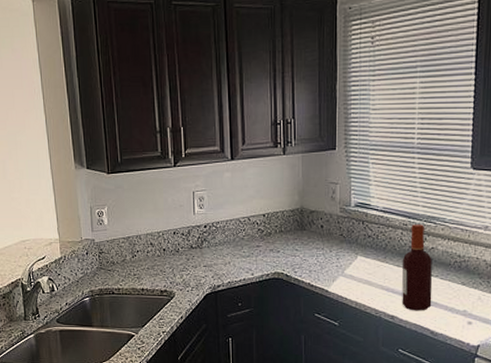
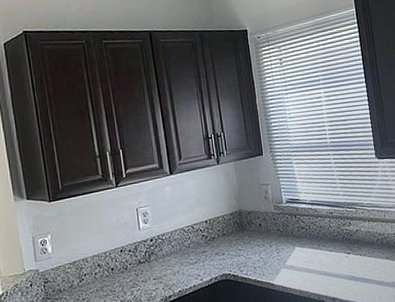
bottle: present [402,224,433,311] -> none [333,211,365,290]

